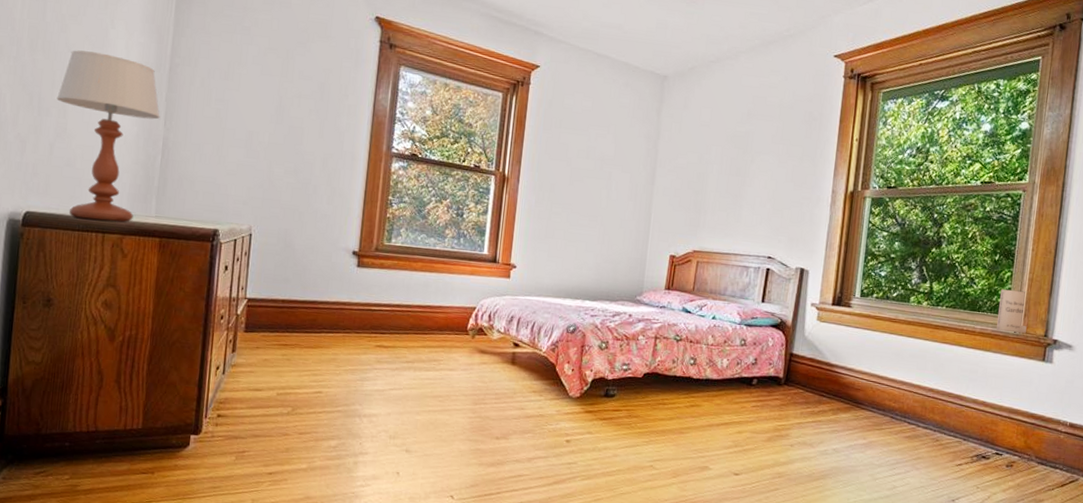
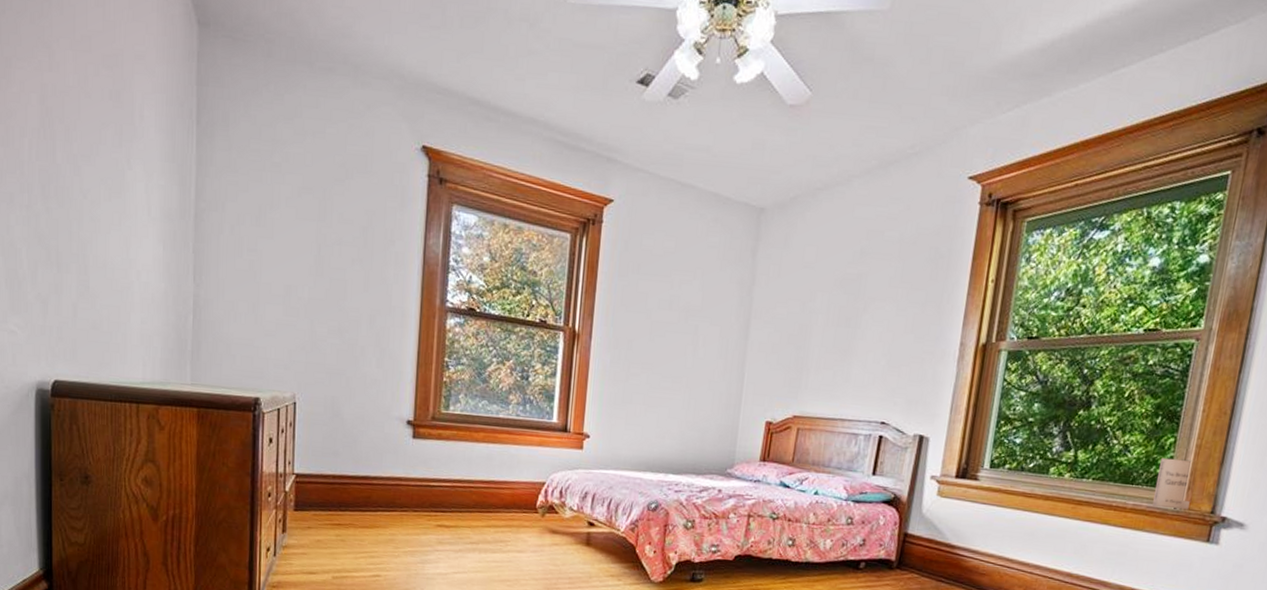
table lamp: present [56,50,160,223] -> none [75,196,188,392]

